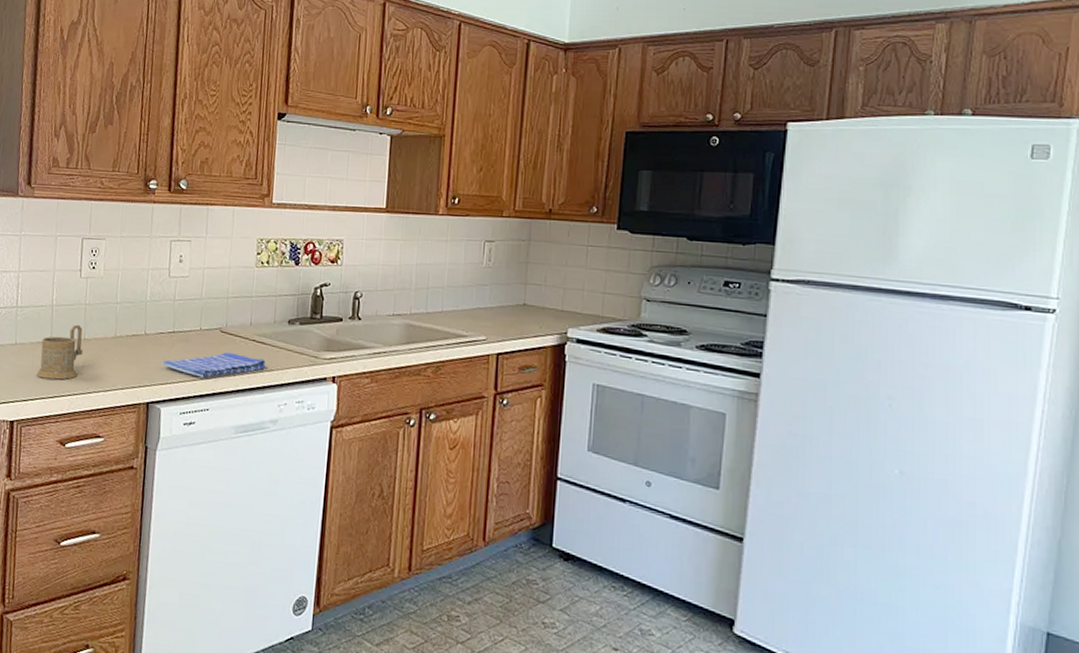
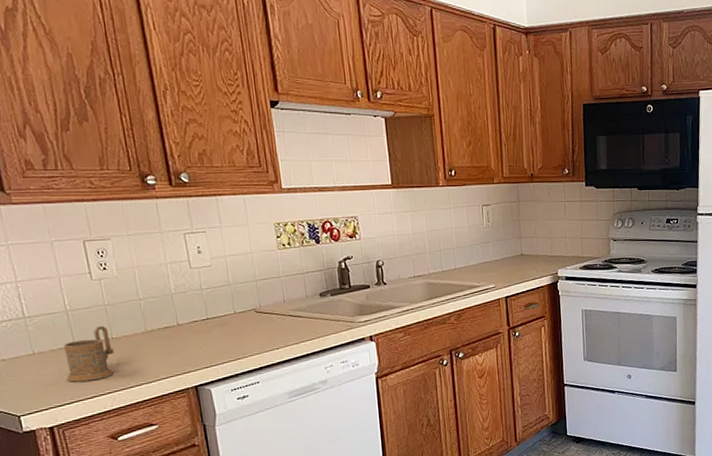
dish towel: present [162,352,266,378] -> none [202,329,306,356]

